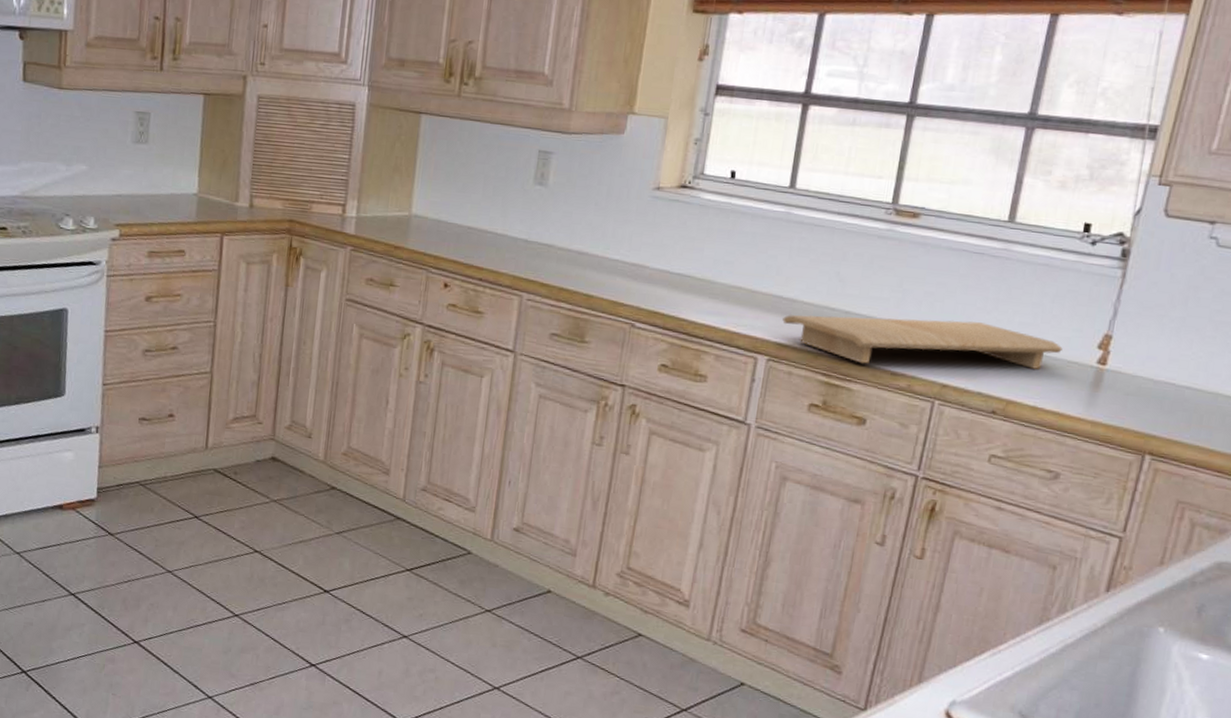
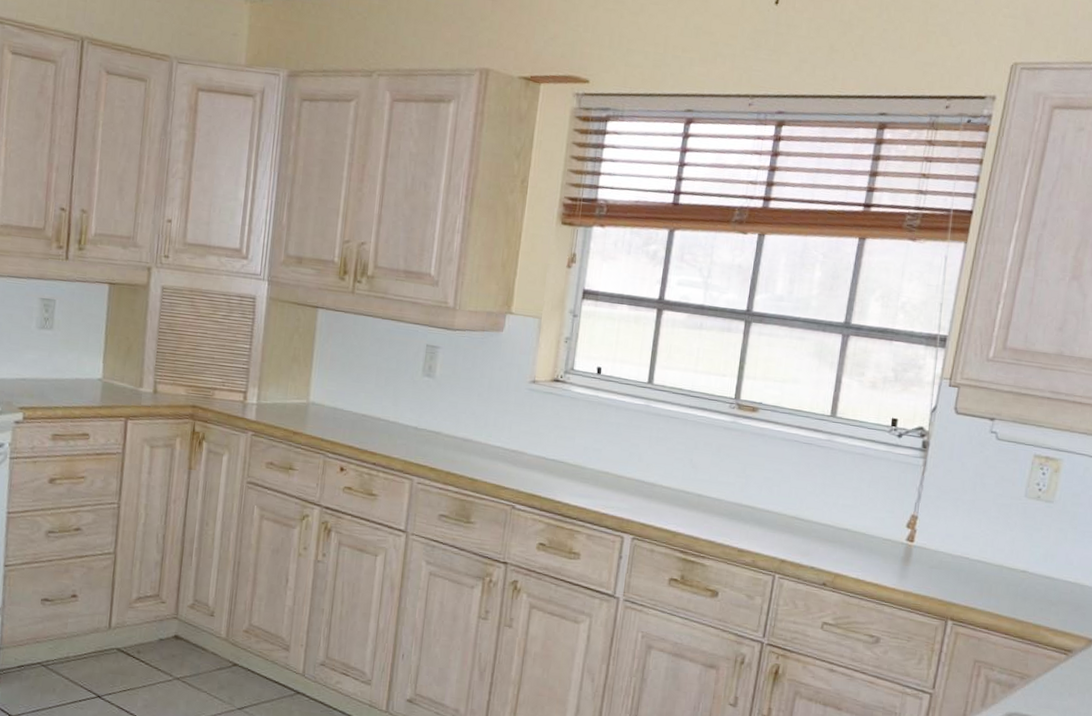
cutting board: present [782,315,1063,370] -> none [645,497,878,547]

